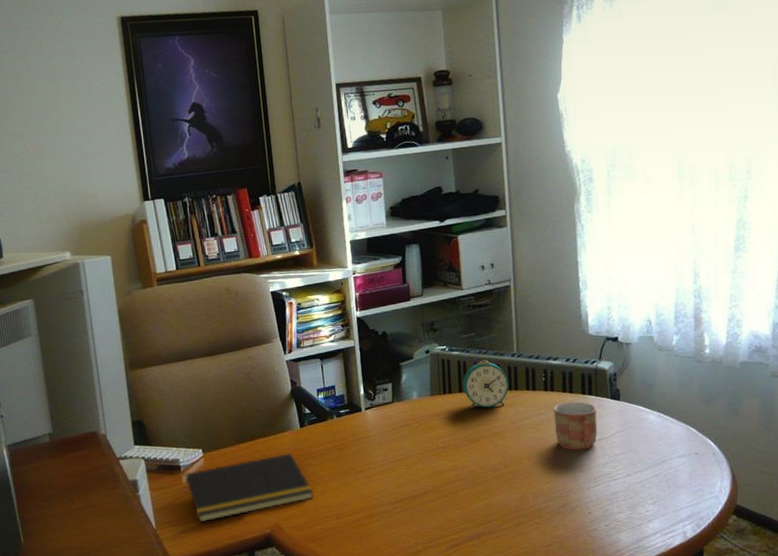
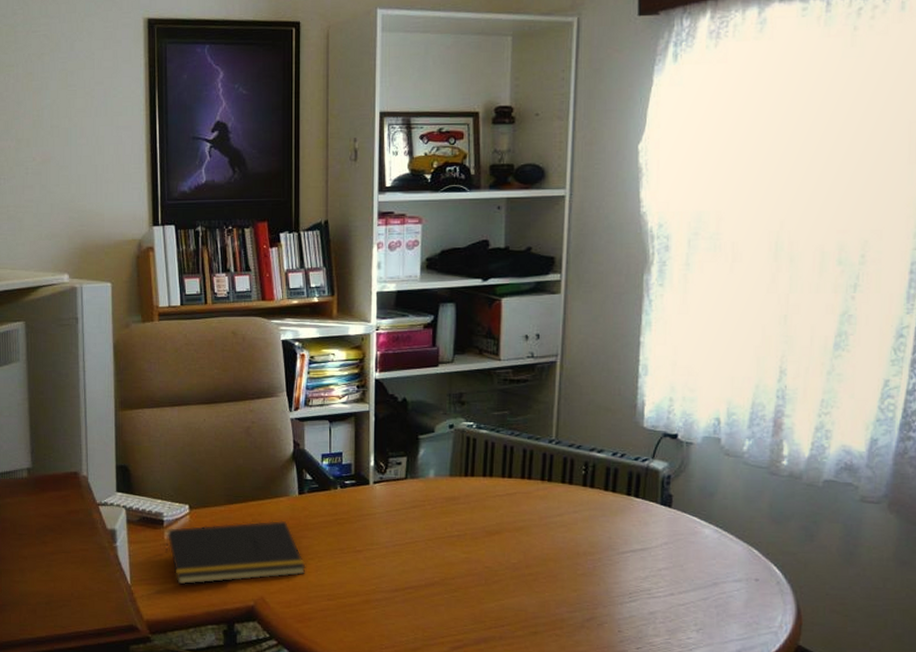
alarm clock: present [462,360,509,409] -> none [487,443,542,498]
mug: present [553,401,598,451] -> none [589,502,643,559]

